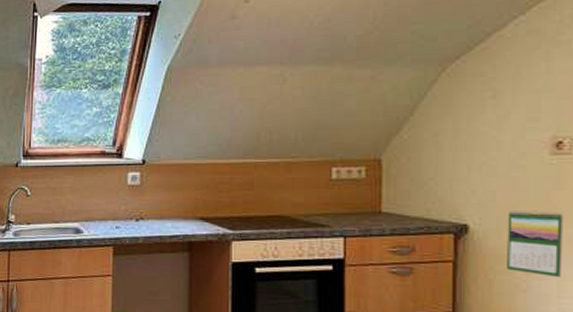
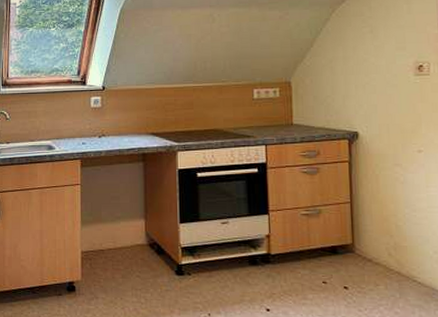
calendar: present [507,211,564,278] -> none [386,119,429,171]

